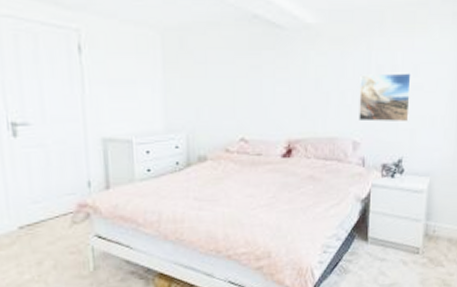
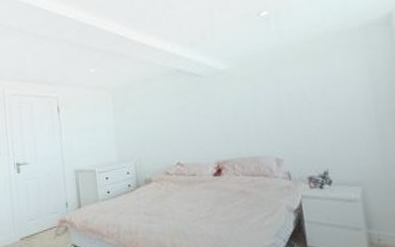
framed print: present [359,73,411,123] -> none [272,96,327,141]

